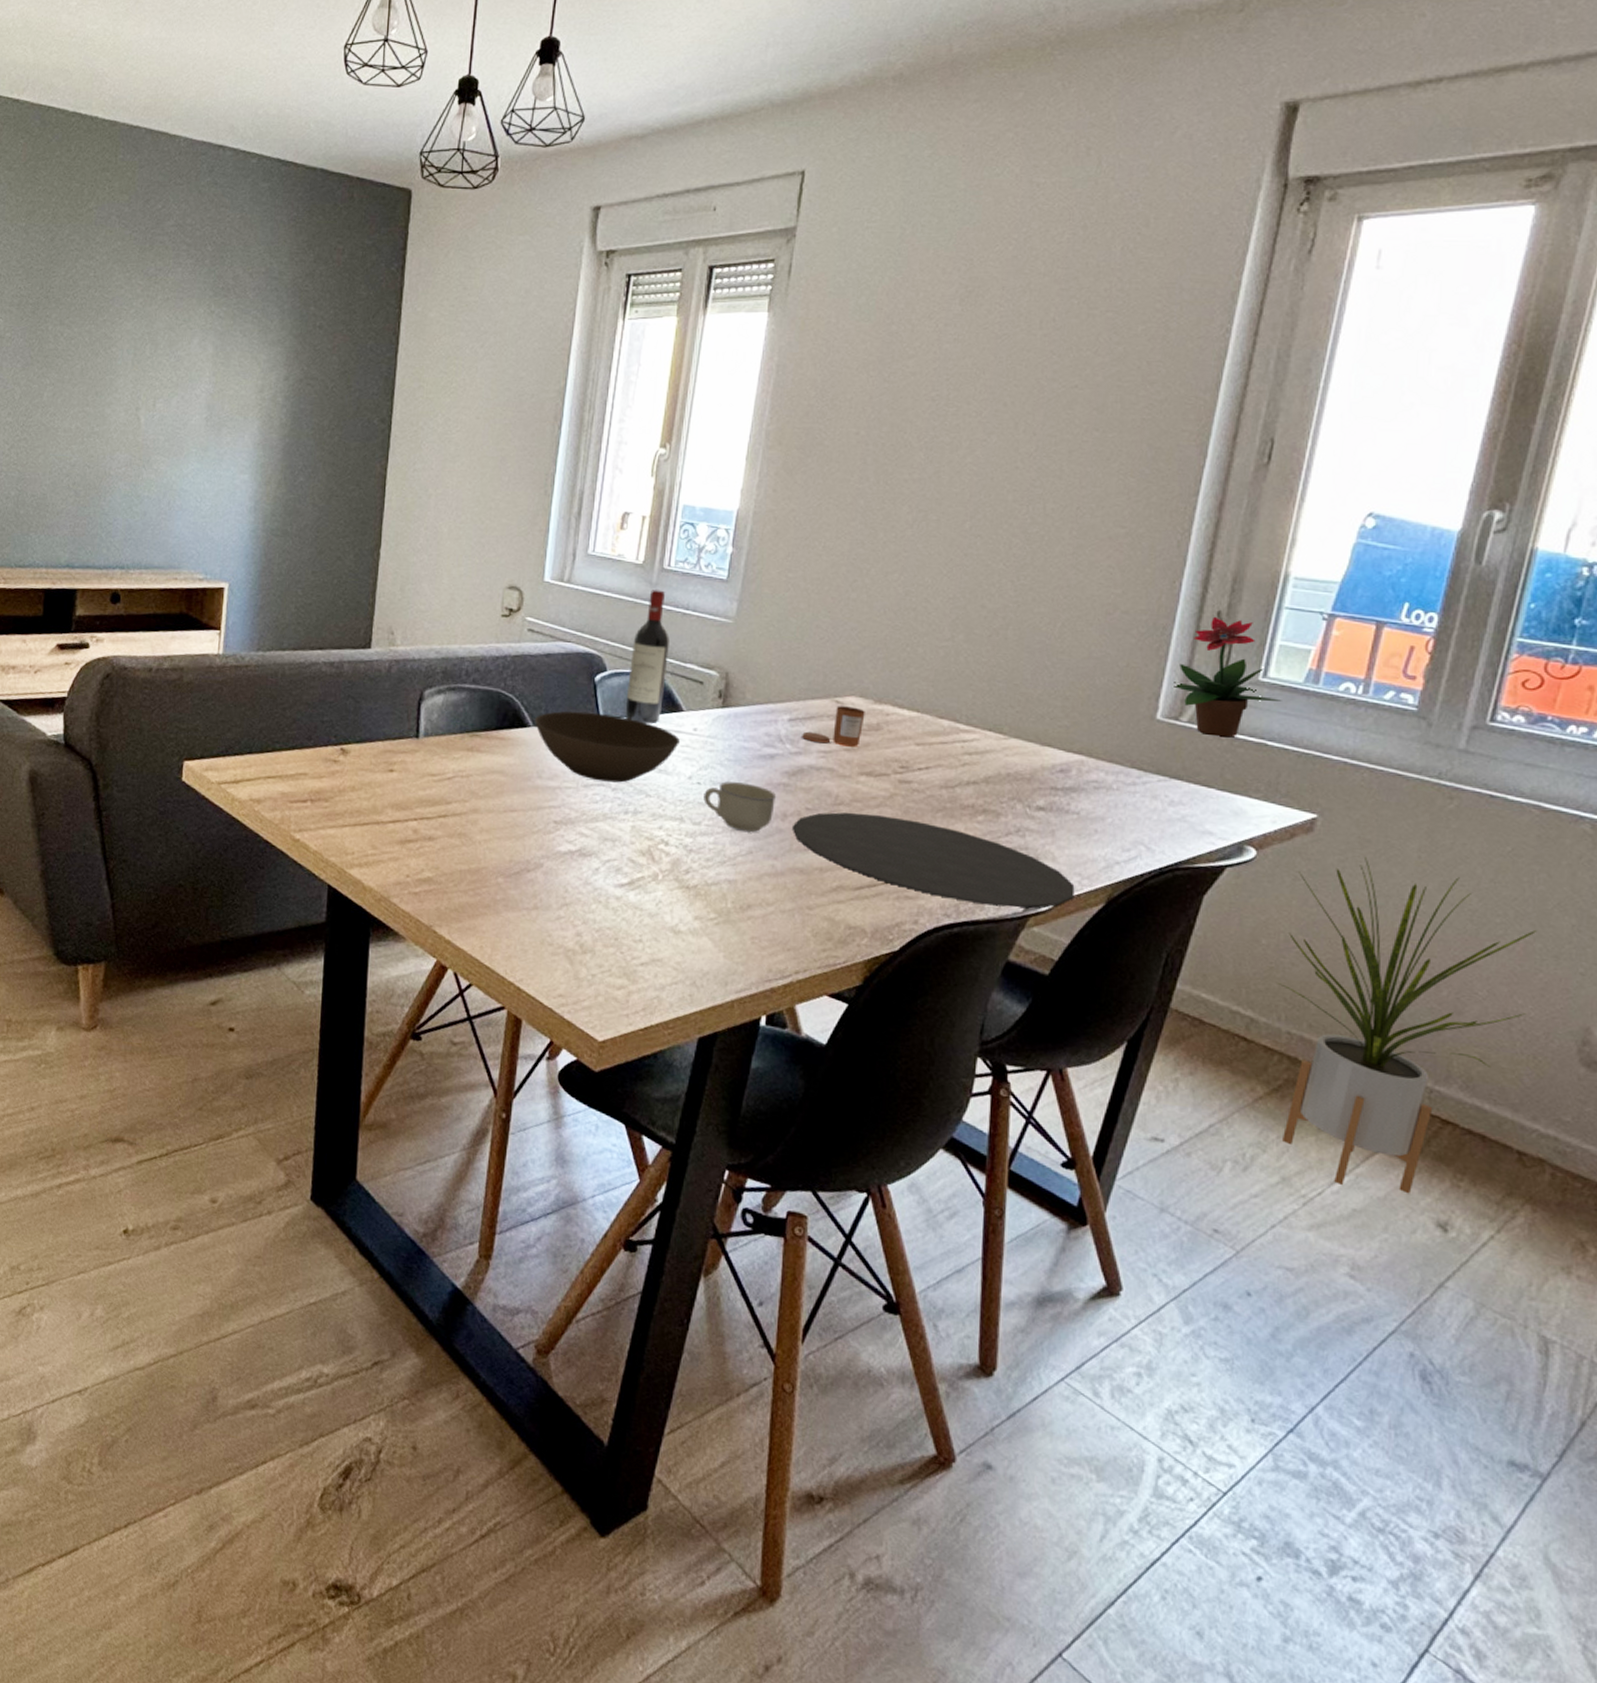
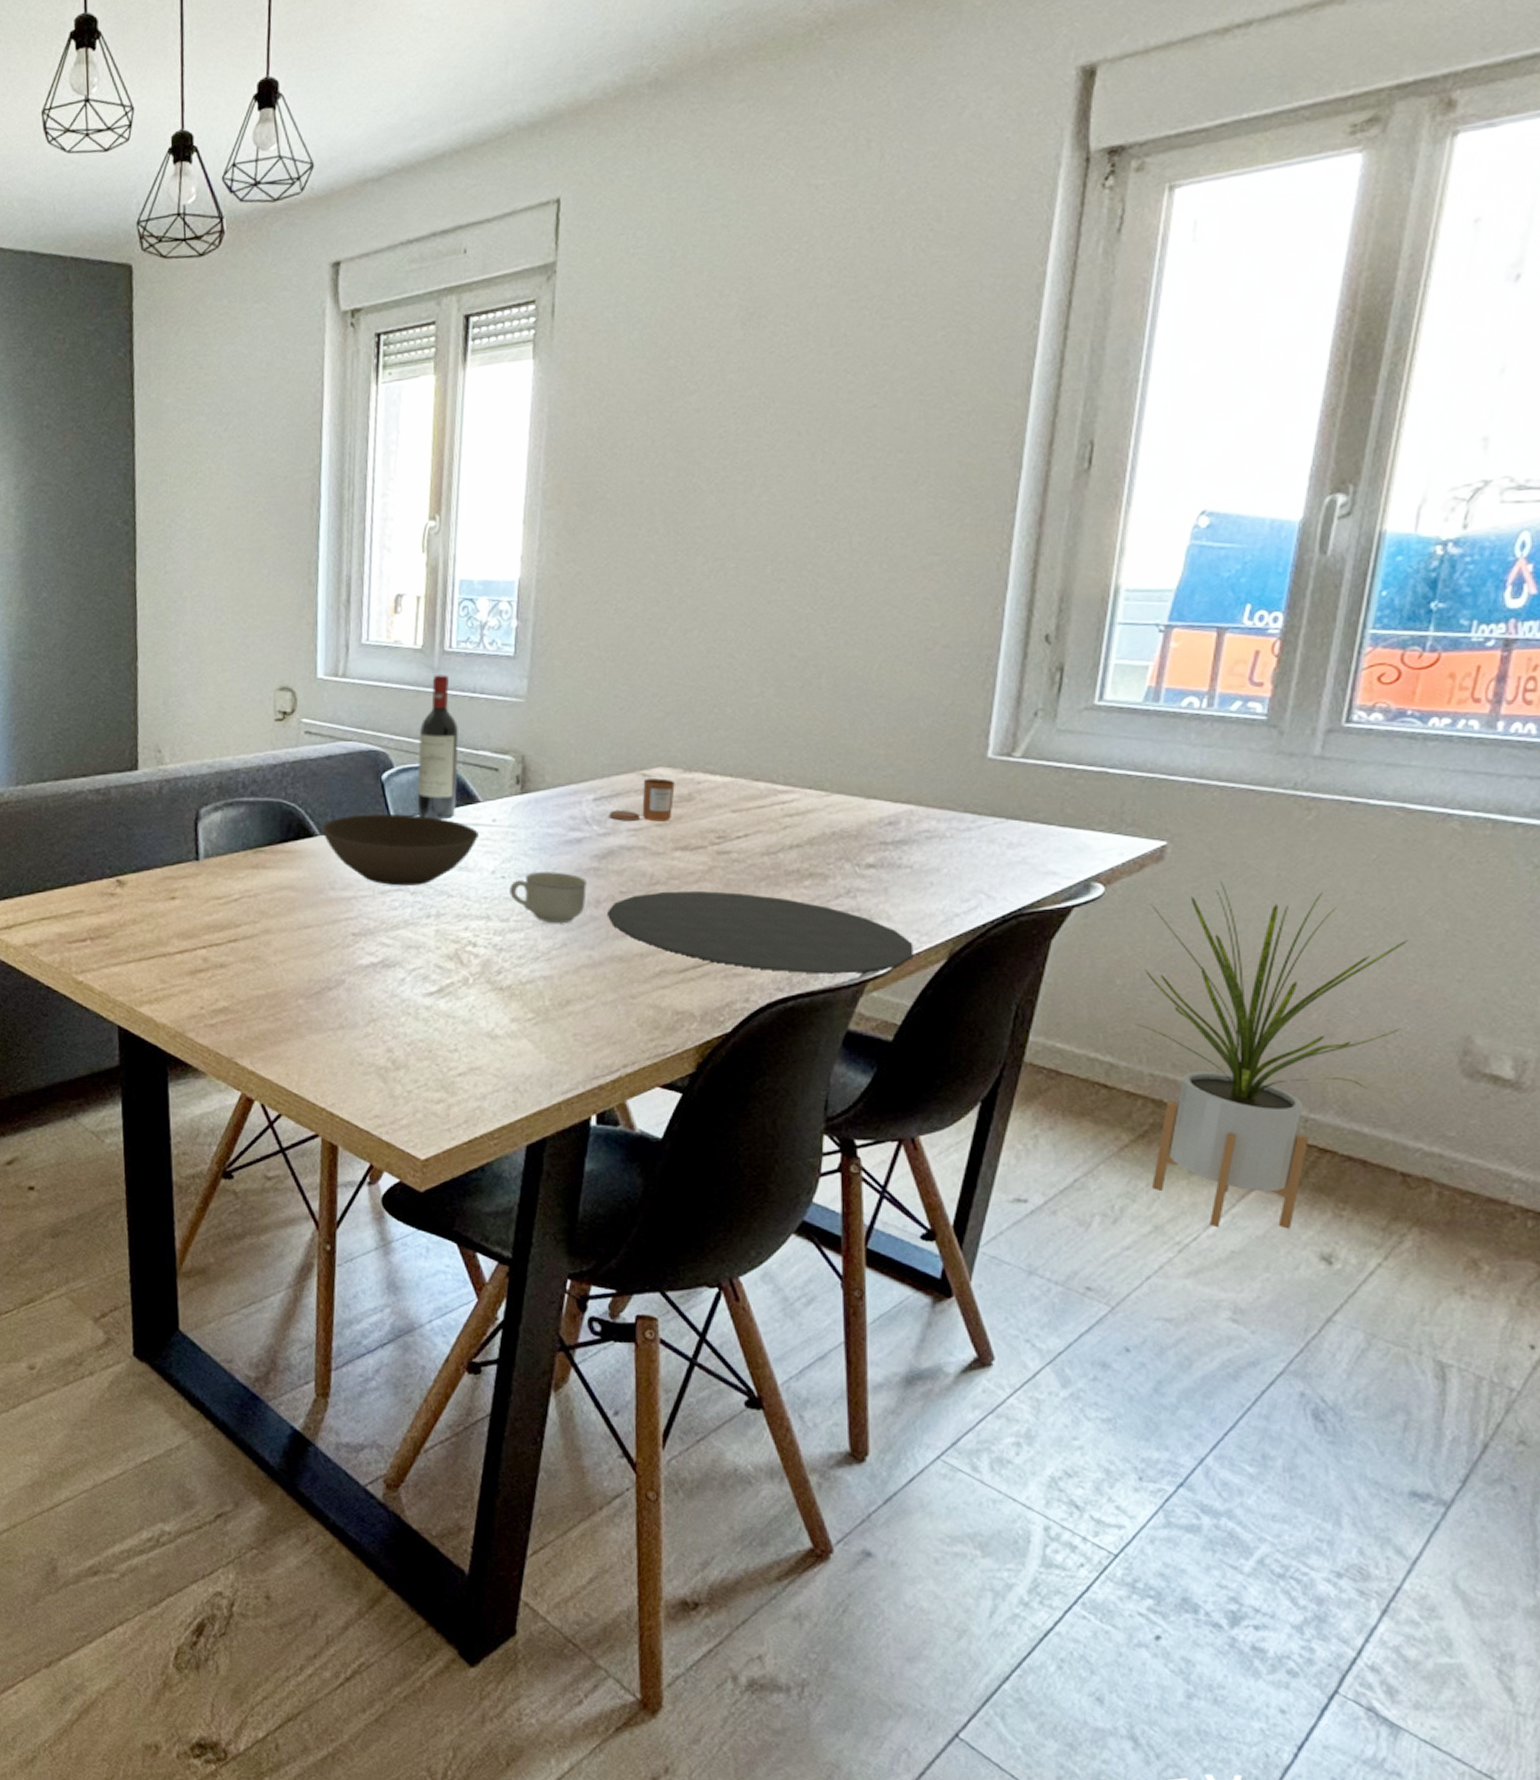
potted flower: present [1175,616,1282,738] -> none [1005,640,1121,770]

